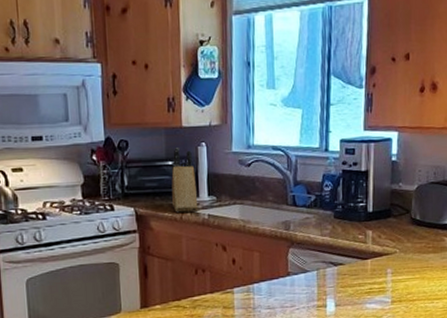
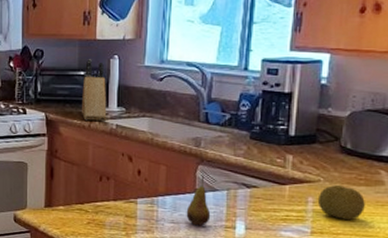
fruit: none [281,257,304,309] -> present [186,175,211,226]
fruit: none [395,255,434,287] -> present [317,185,365,221]

